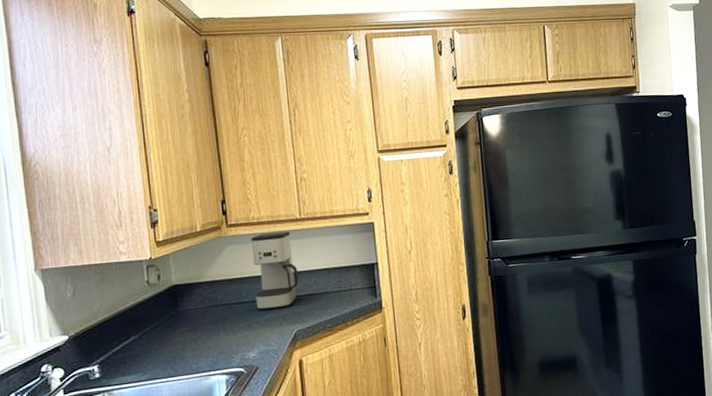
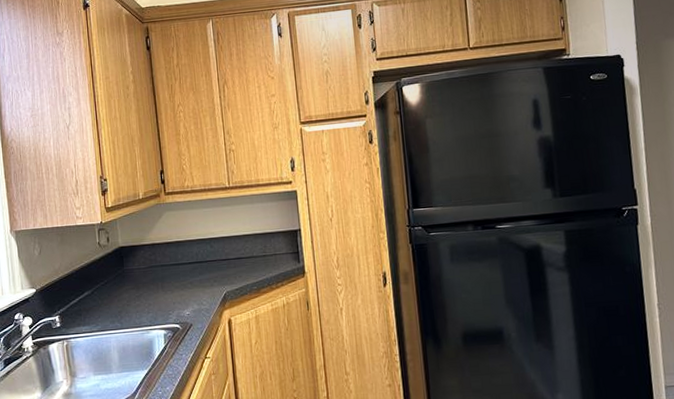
coffee maker: present [250,231,299,310] -> none [185,199,228,272]

